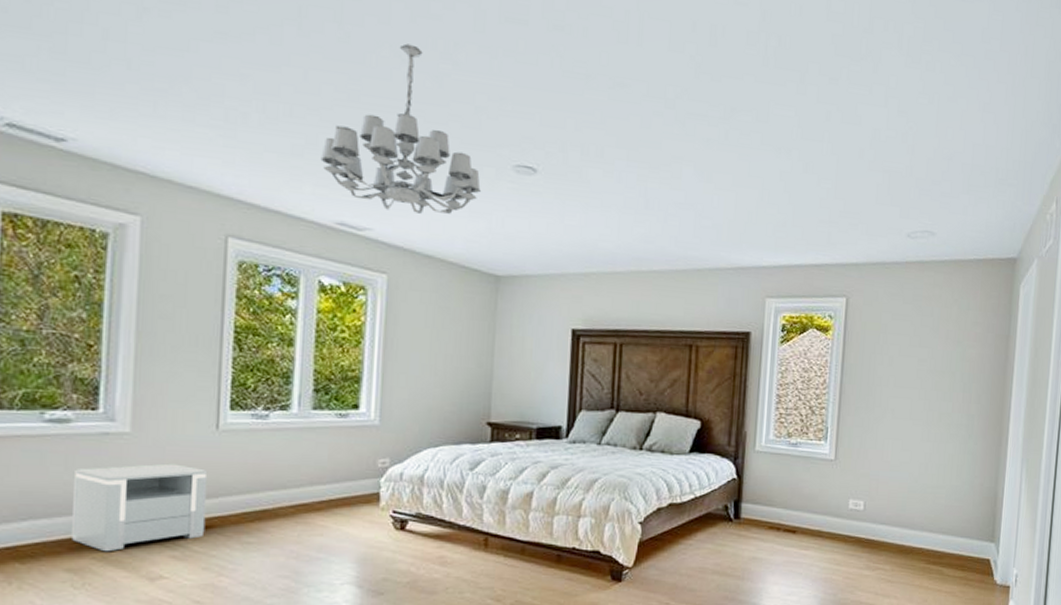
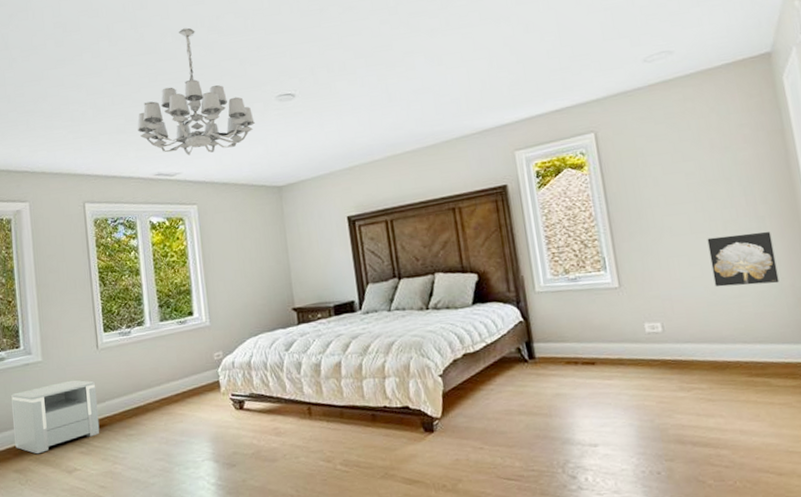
wall art: none [918,426,976,481] -> present [707,231,780,287]

